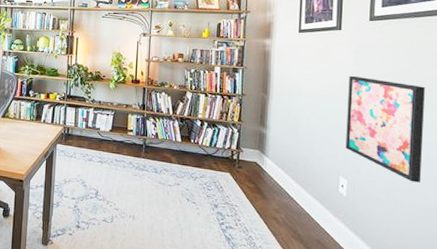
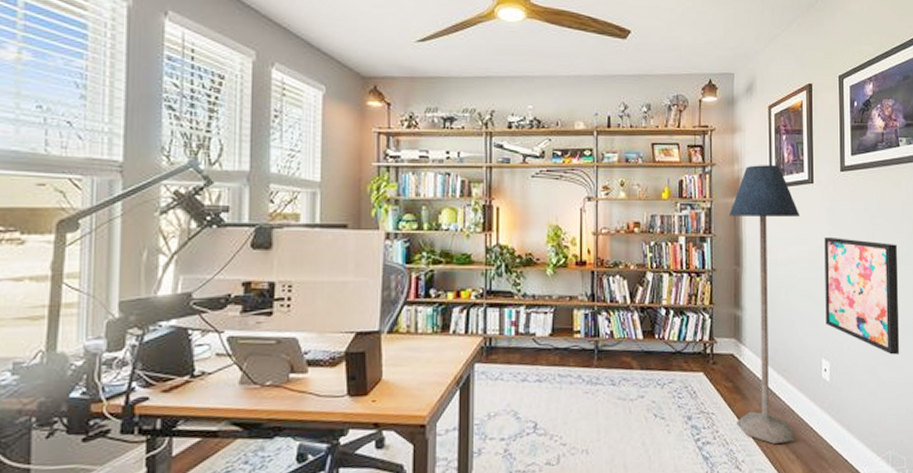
floor lamp: none [256,13,327,240] -> present [729,165,801,444]

